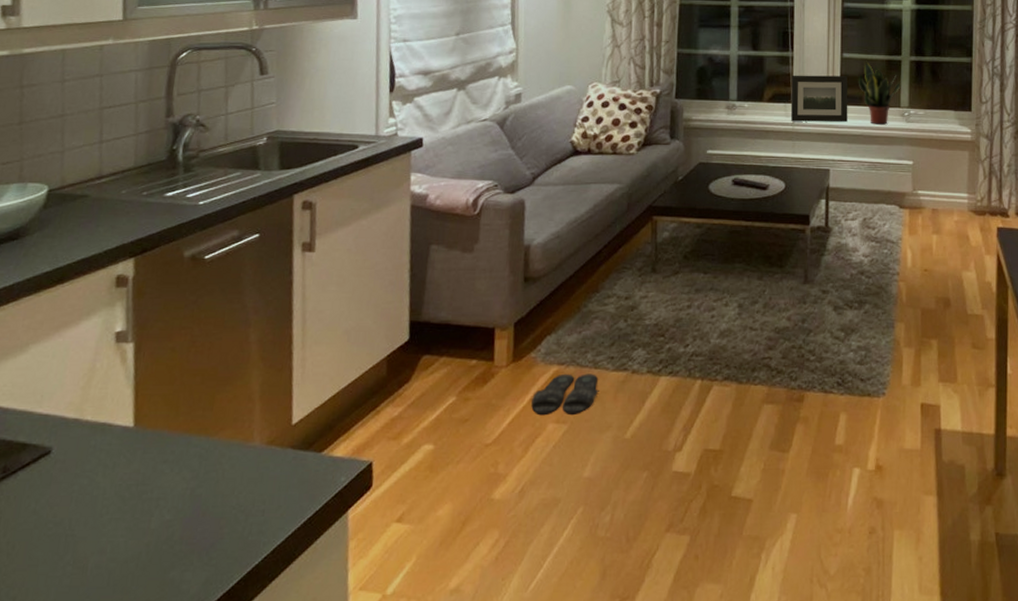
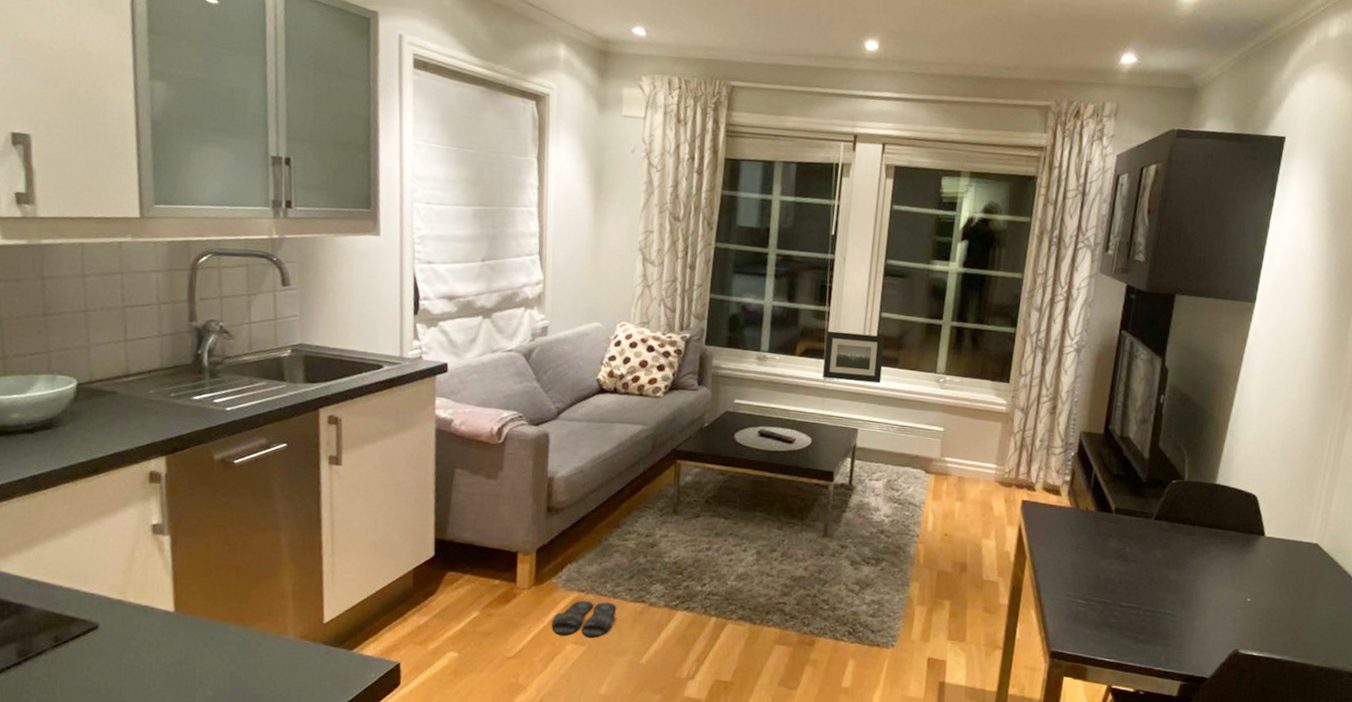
potted plant: present [859,59,901,125] -> none [895,321,939,389]

